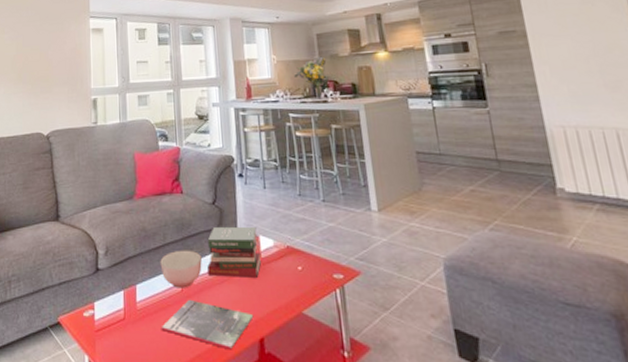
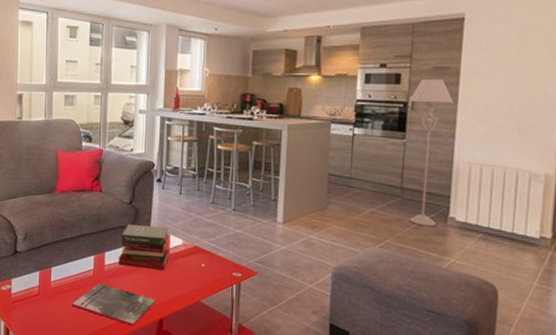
bowl: present [160,250,202,288] -> none [75,241,114,274]
bouquet: present [294,56,327,101] -> none [224,73,259,118]
floor lamp: none [482,42,546,201] -> present [409,78,453,227]

